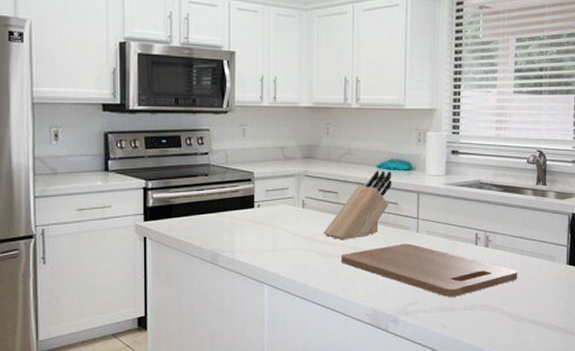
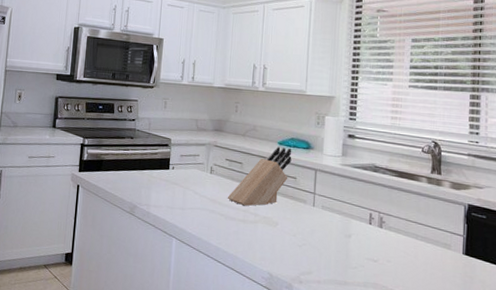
cutting board: present [341,243,518,297] -> none [242,215,412,272]

